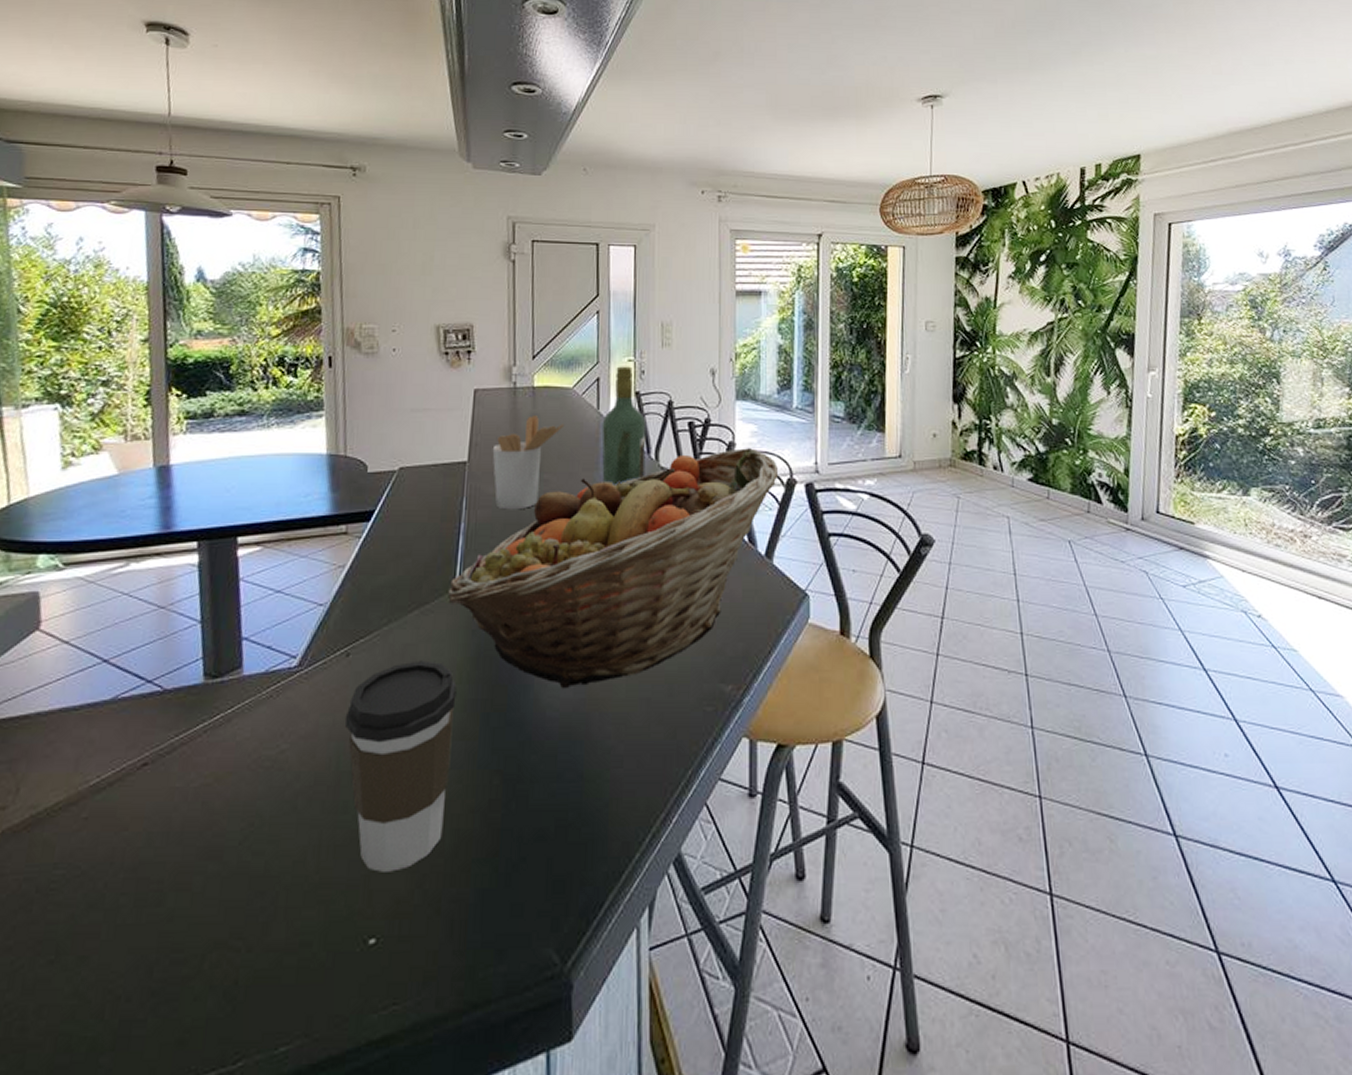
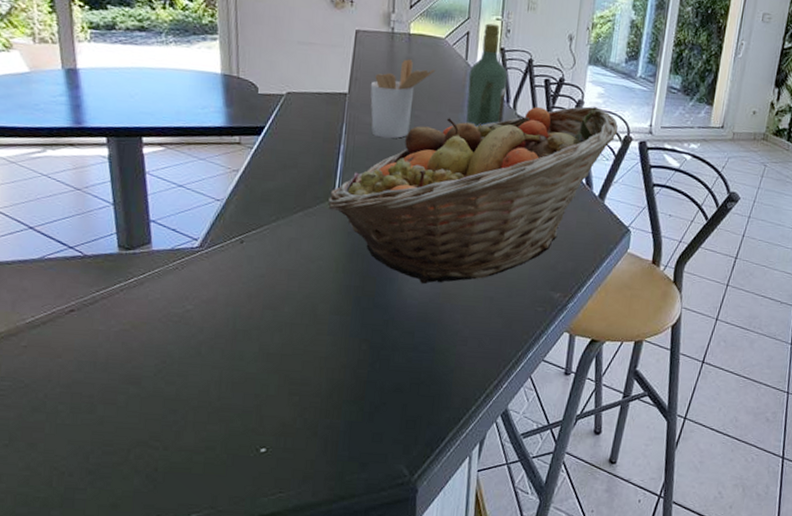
coffee cup: present [345,660,457,872] -> none [240,252,334,404]

